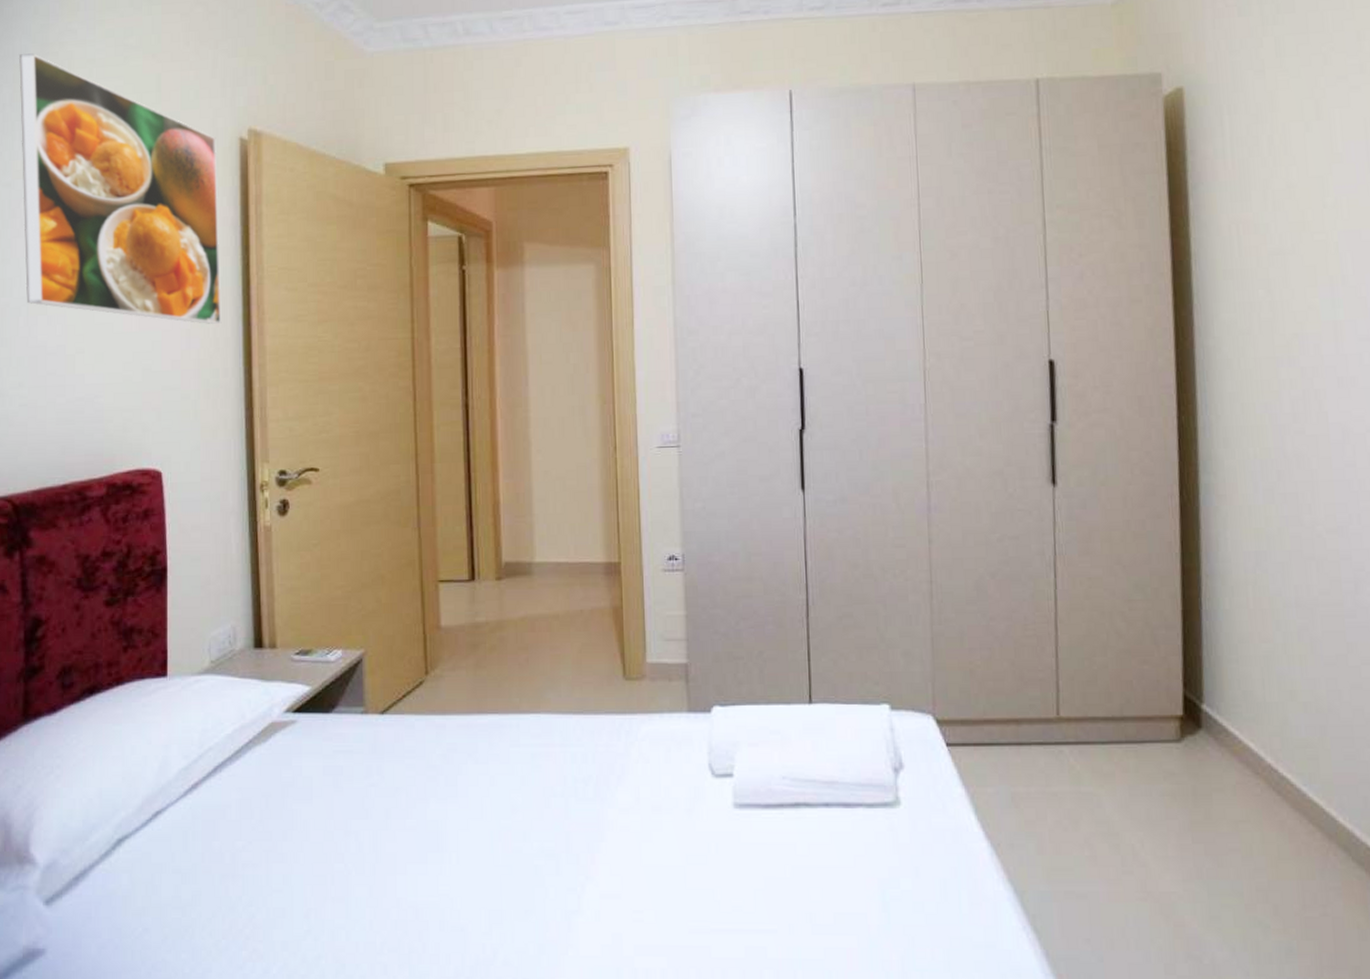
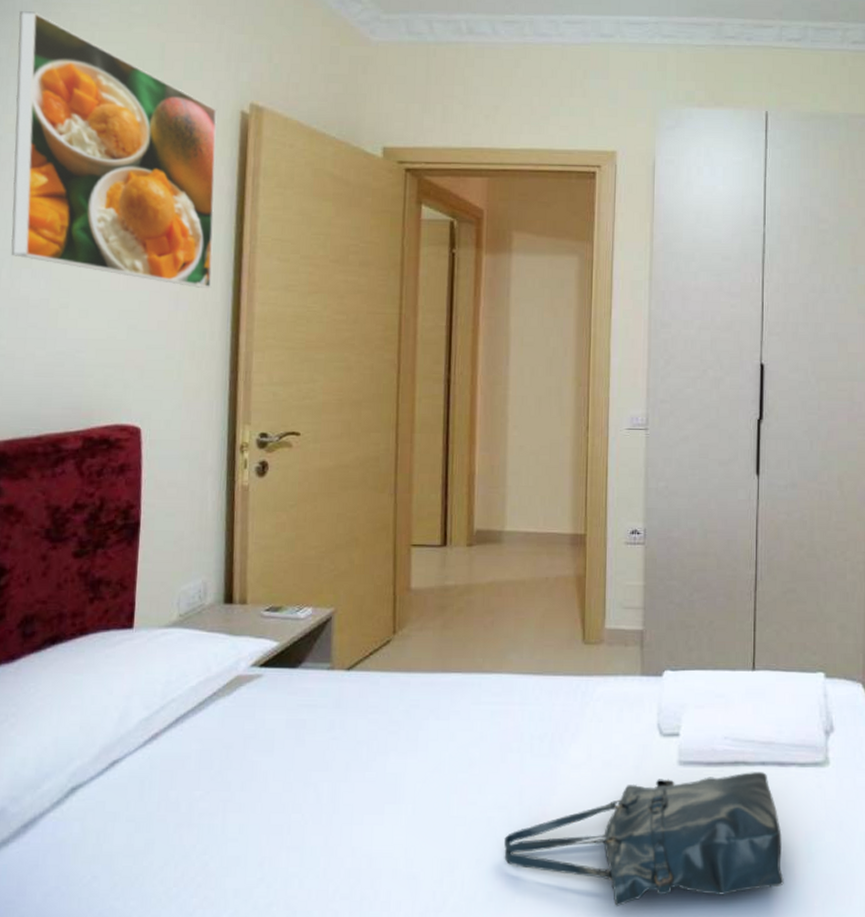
tote bag: none [553,814,857,960] -> present [504,772,784,906]

